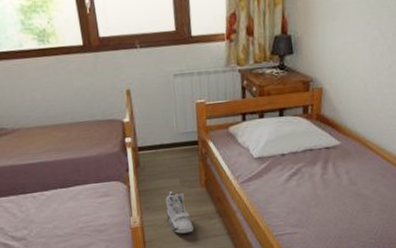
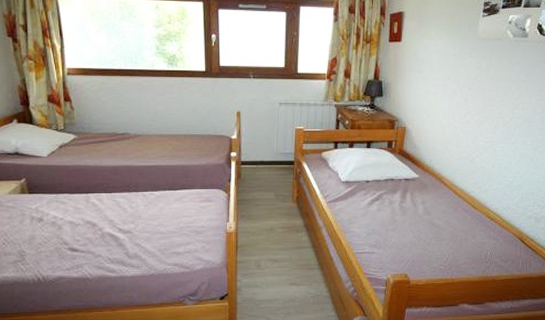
sneaker: present [165,191,194,234] -> none [258,203,282,243]

